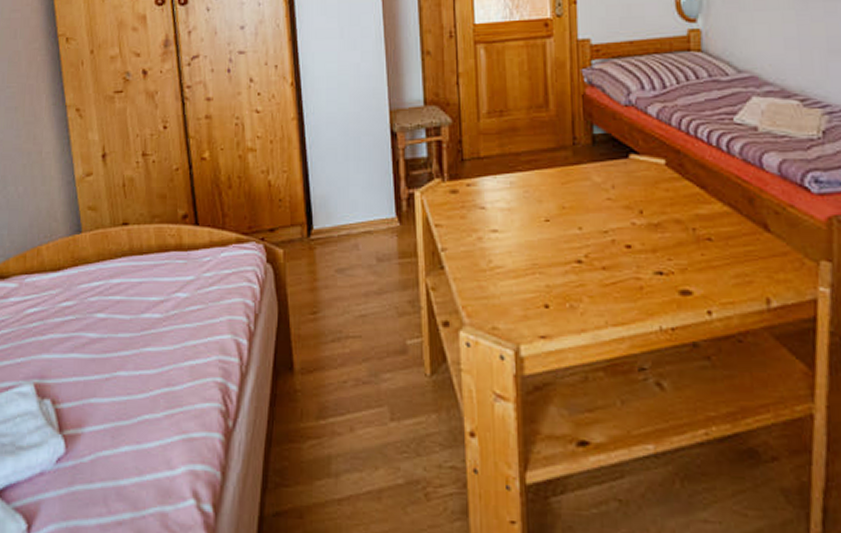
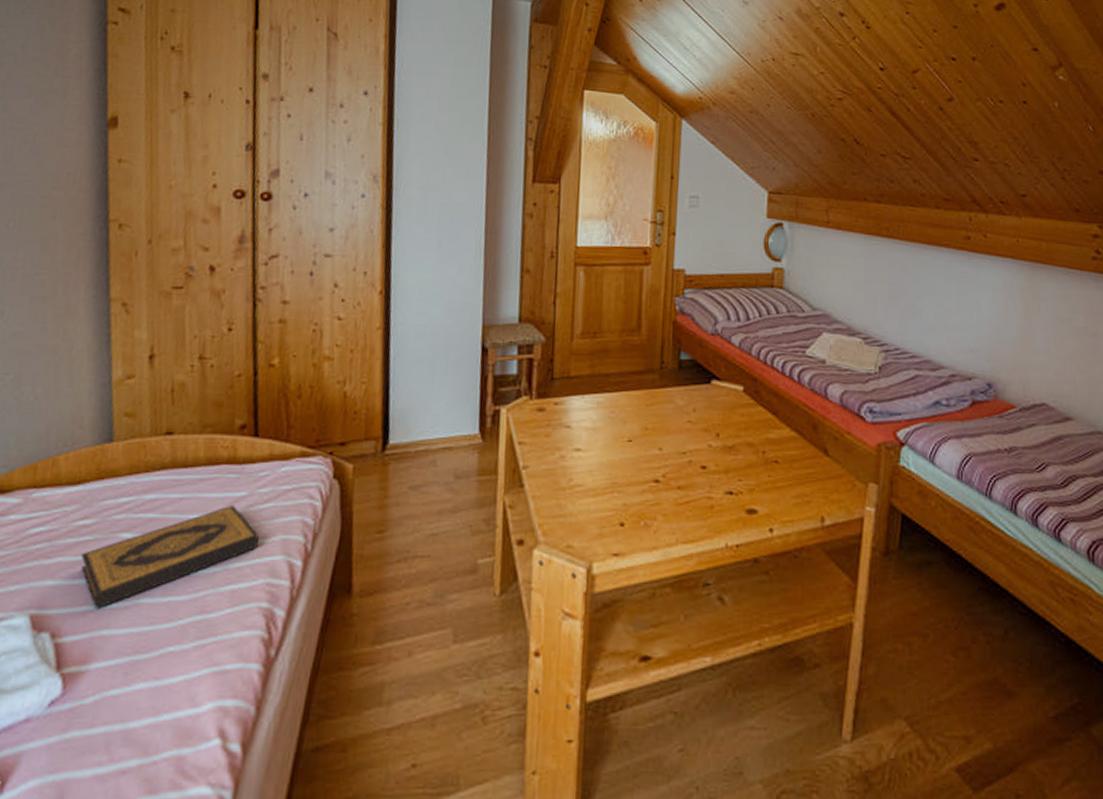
hardback book: none [67,287,209,380] -> present [80,504,260,609]

